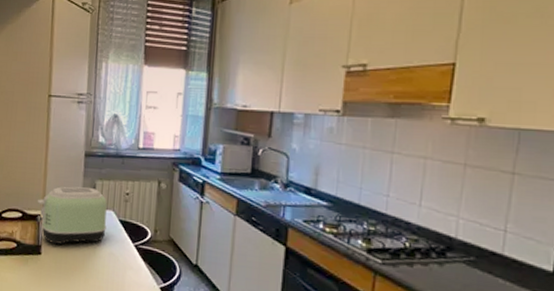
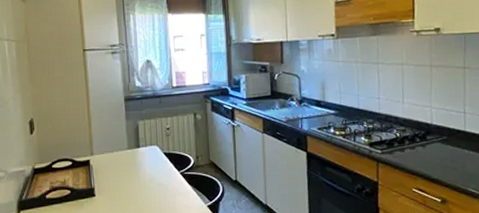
toaster: present [35,186,107,245] -> none [85,128,153,185]

